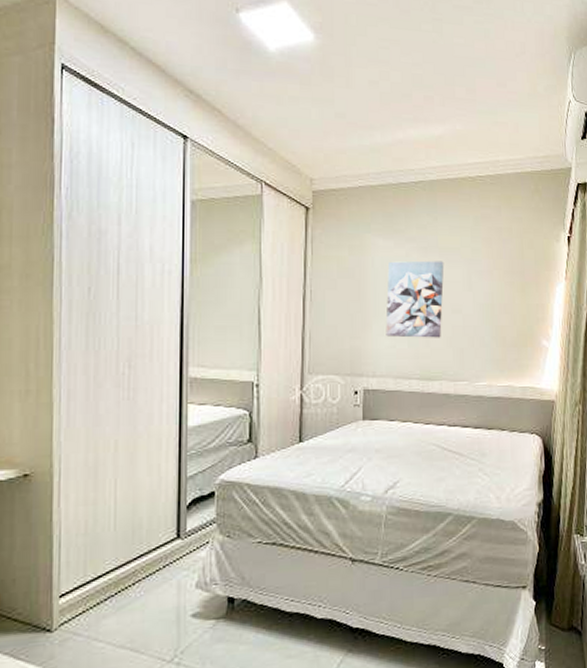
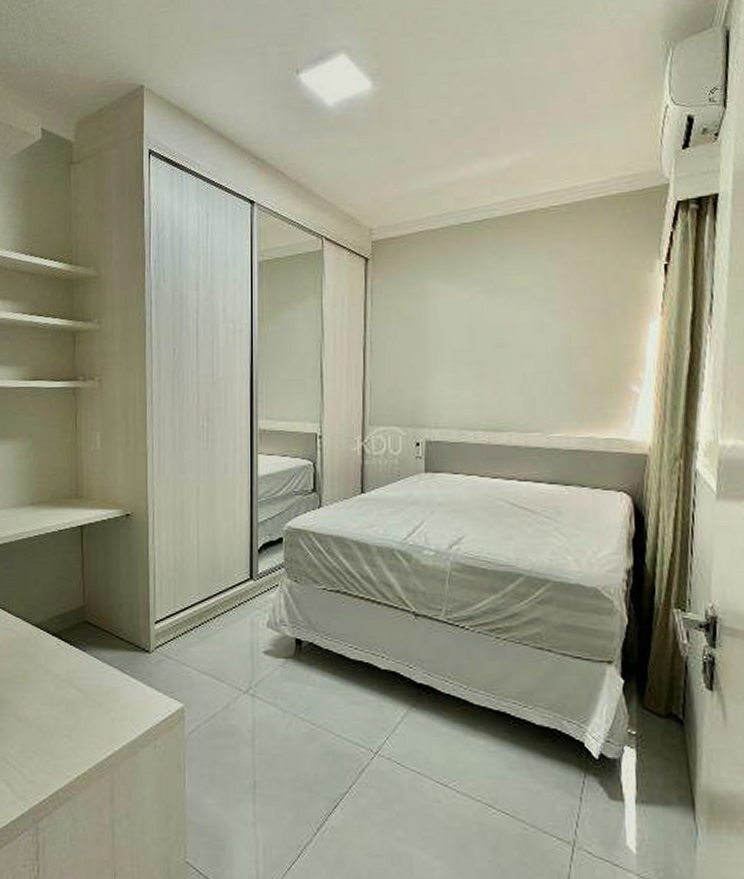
wall art: present [386,260,444,338] -> none [448,303,513,387]

